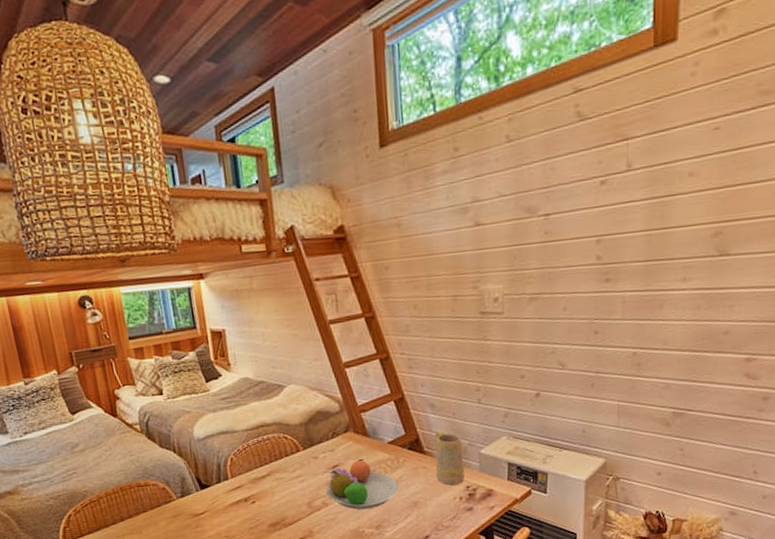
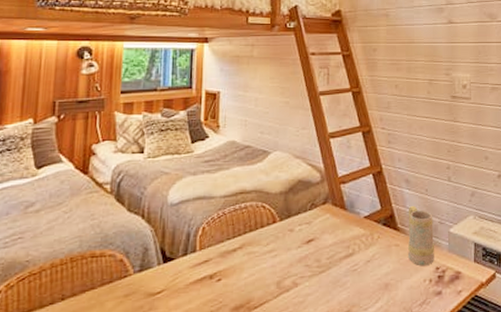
fruit bowl: present [326,458,399,510] -> none [298,233,371,292]

